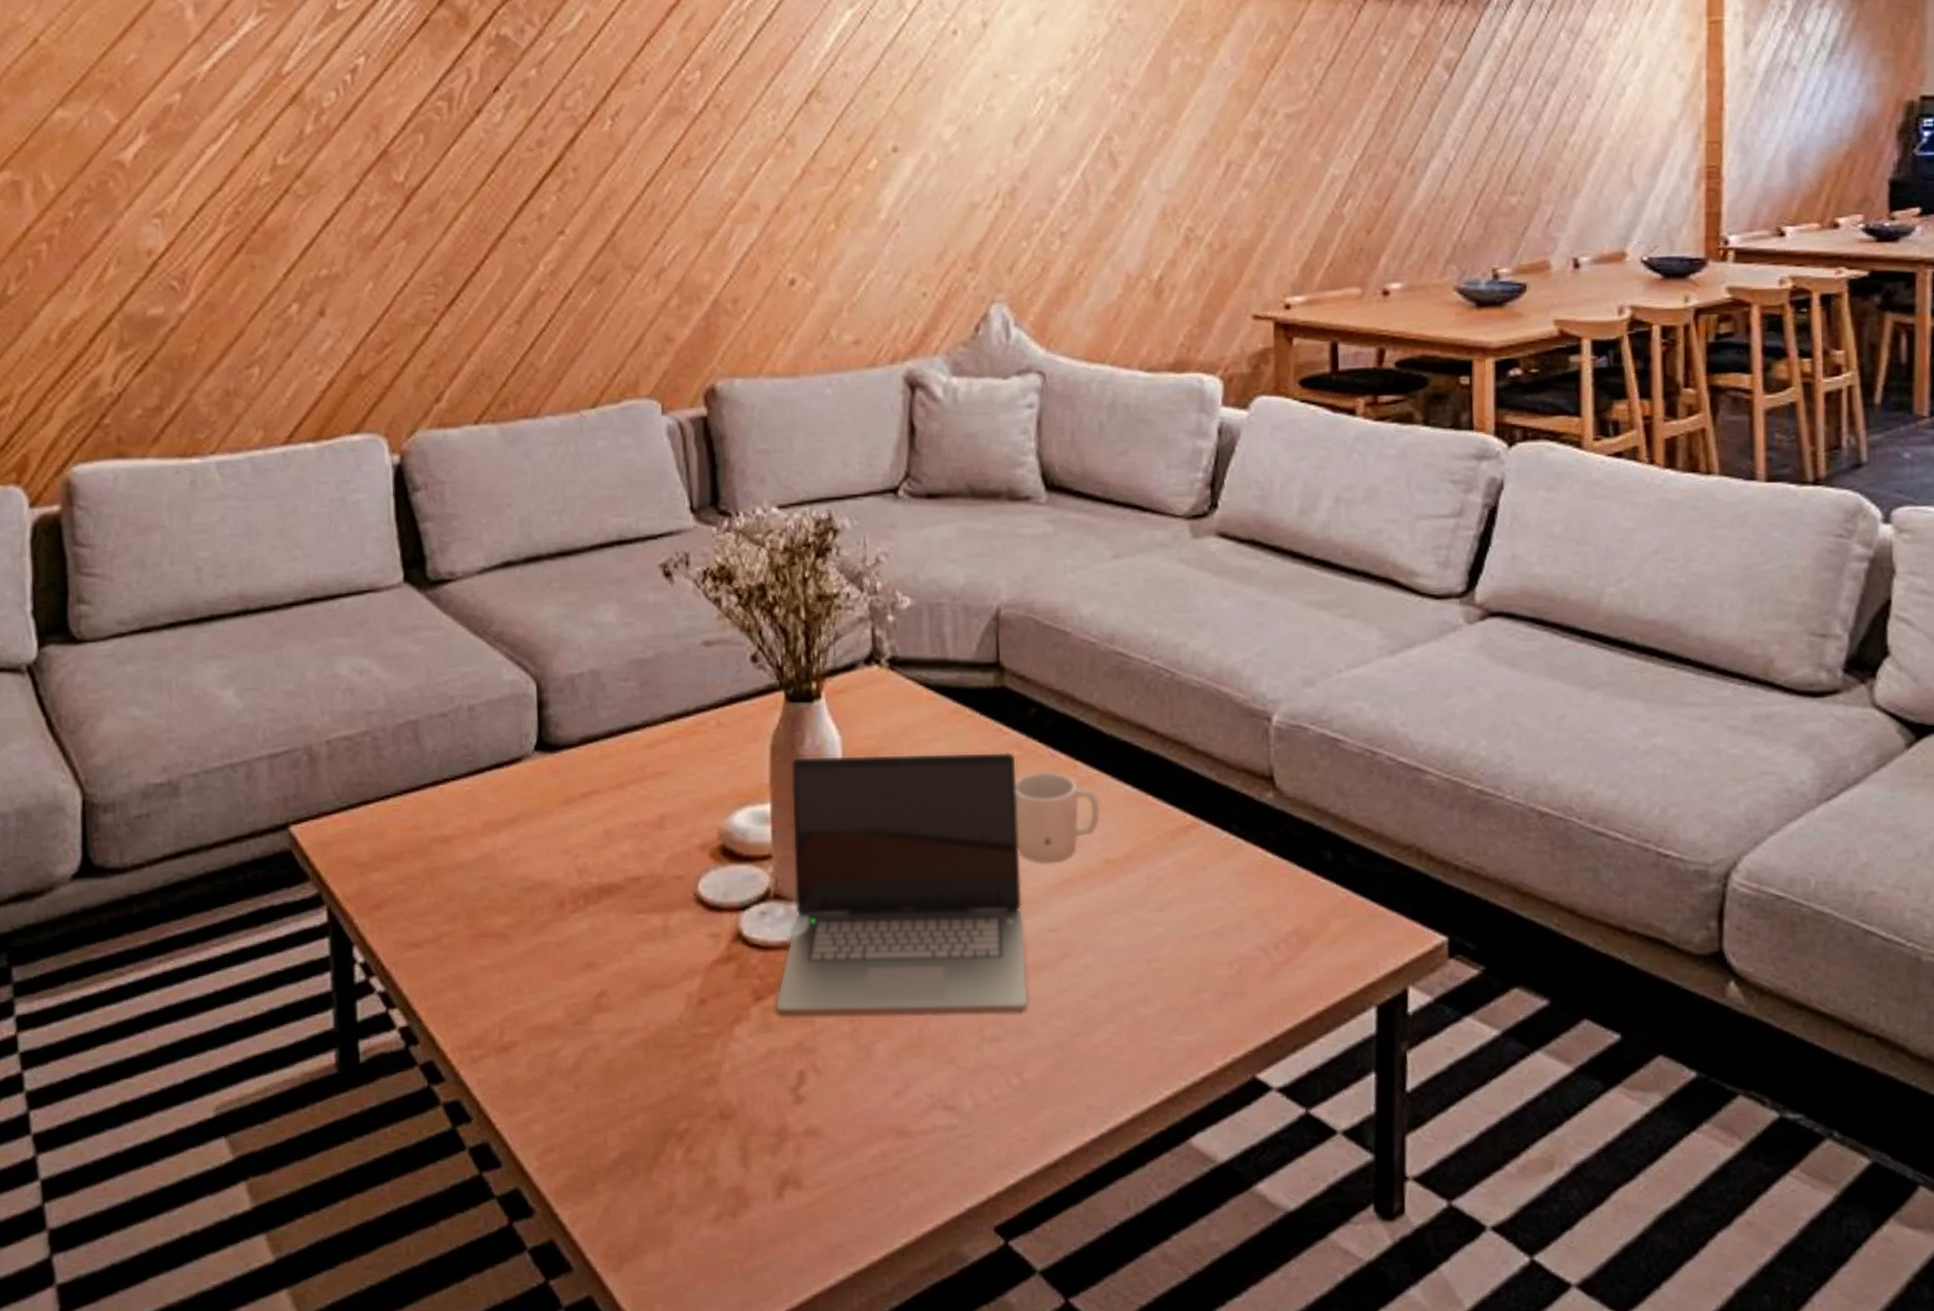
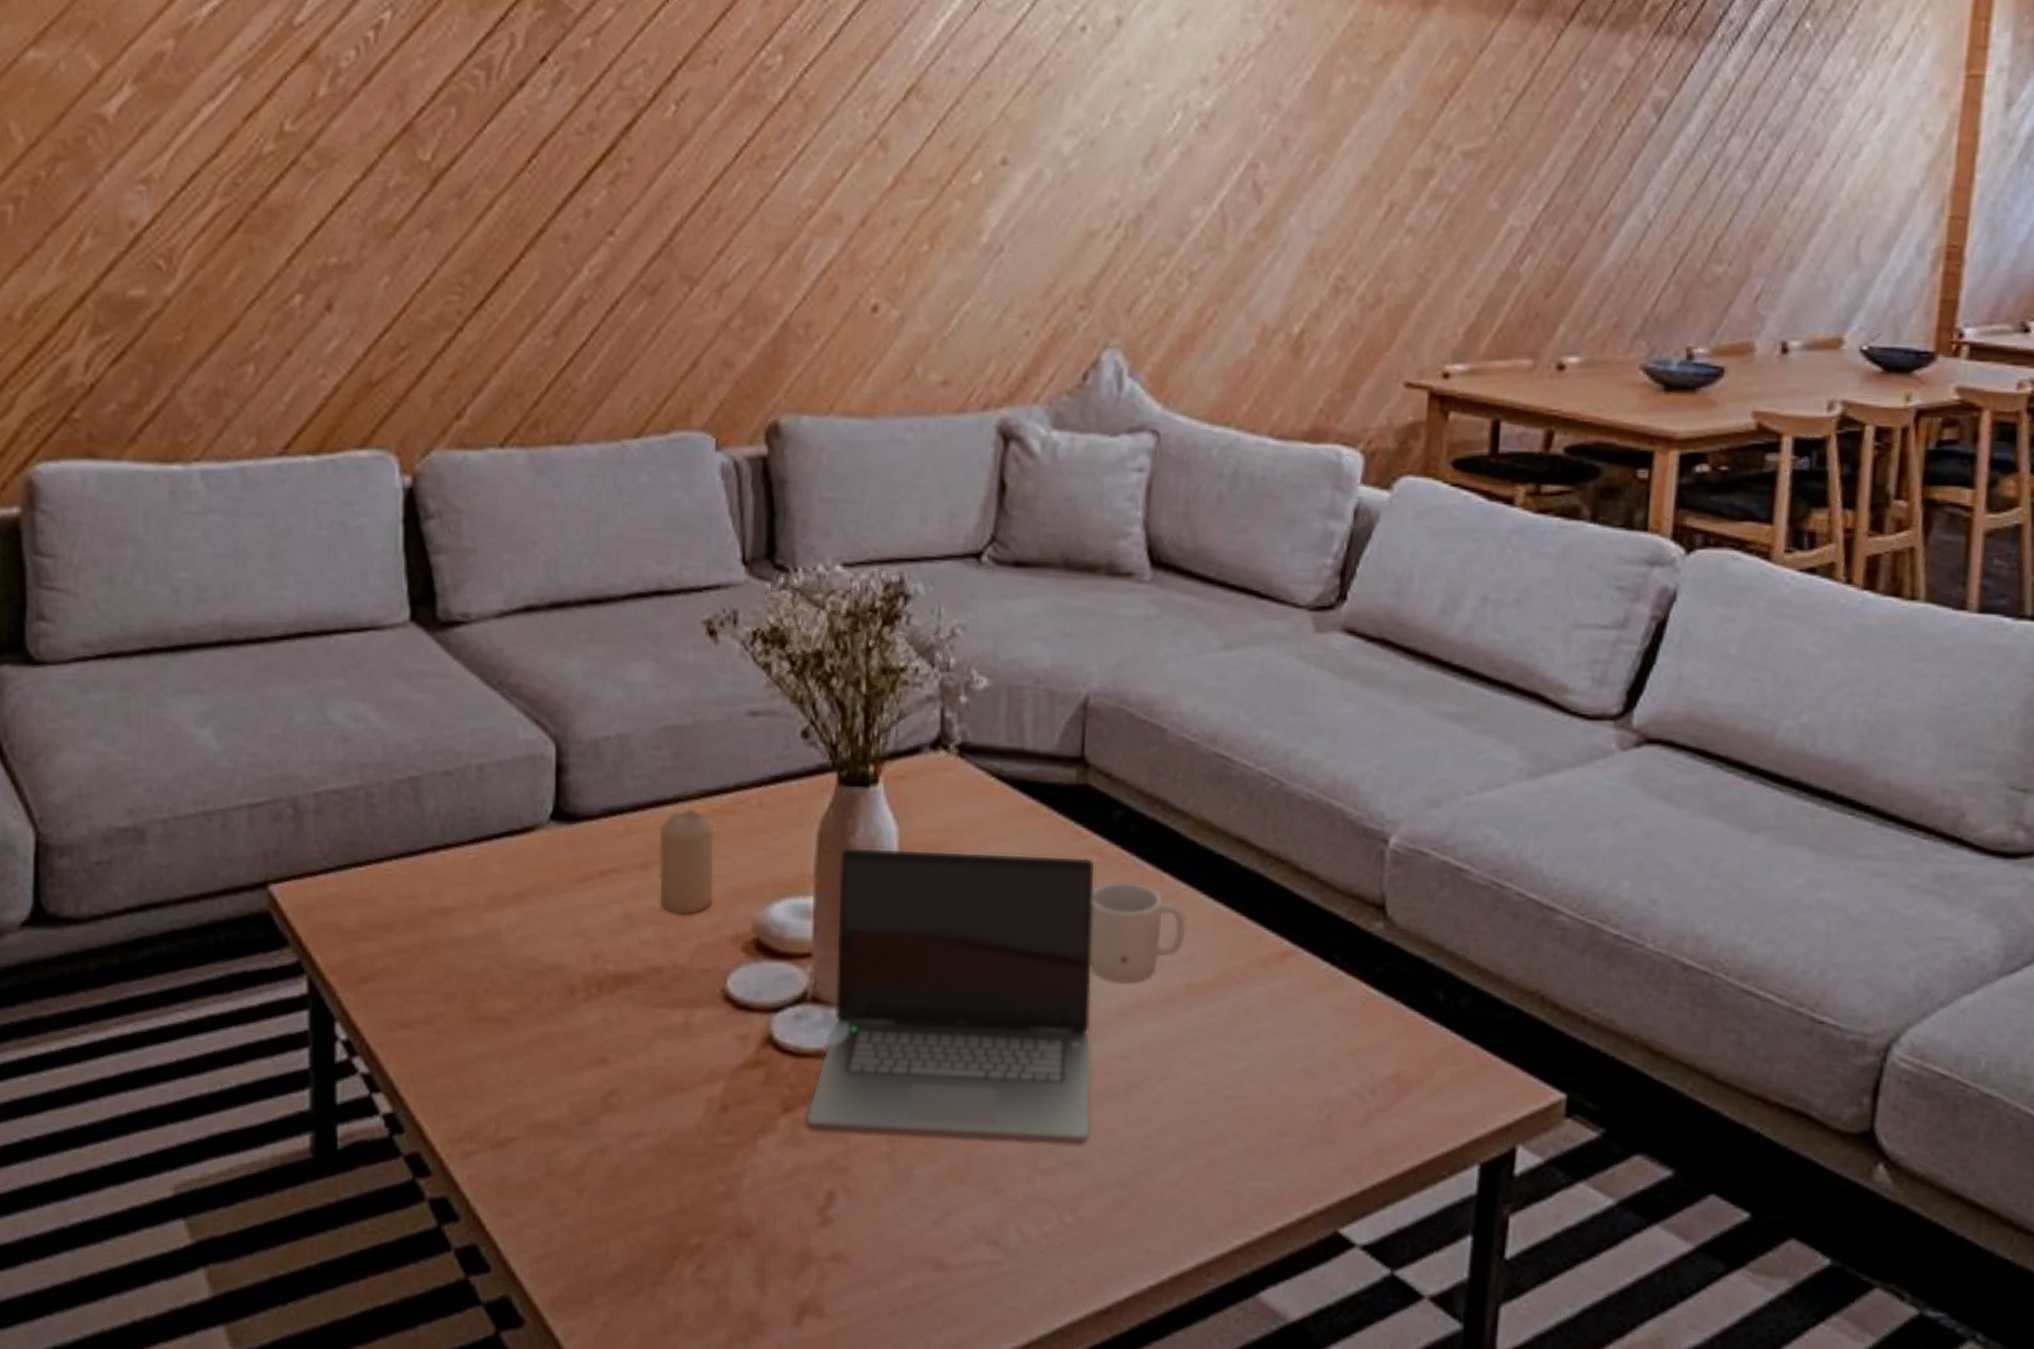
candle: none [631,732,682,827] -> present [659,808,714,914]

